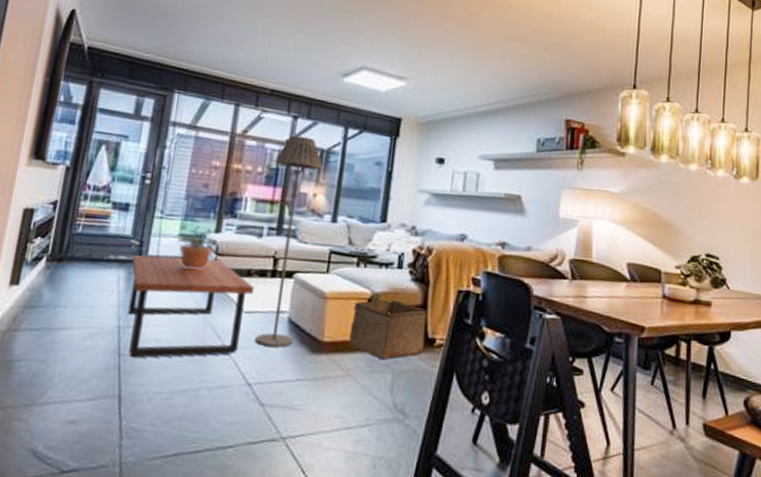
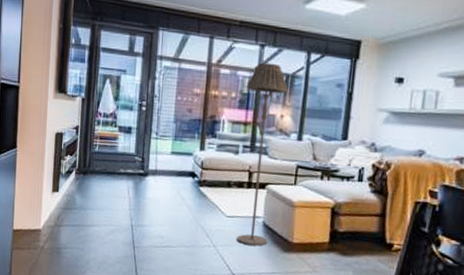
coffee table: present [127,255,254,359] -> none [137,169,233,251]
potted plant: present [175,224,222,271] -> none [168,143,206,182]
storage bin: present [349,299,427,361] -> none [315,208,385,261]

